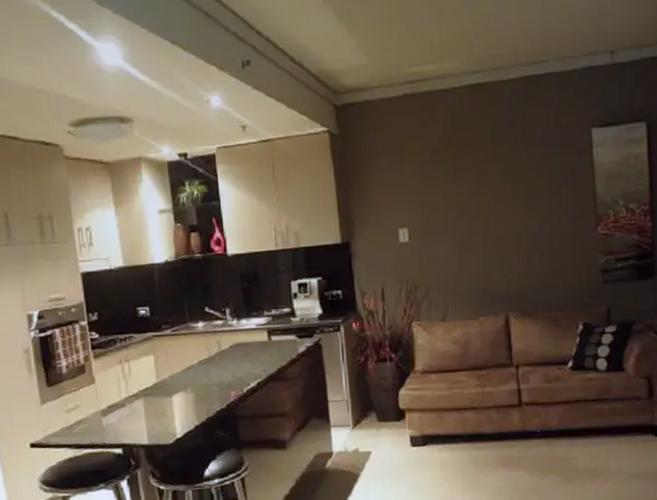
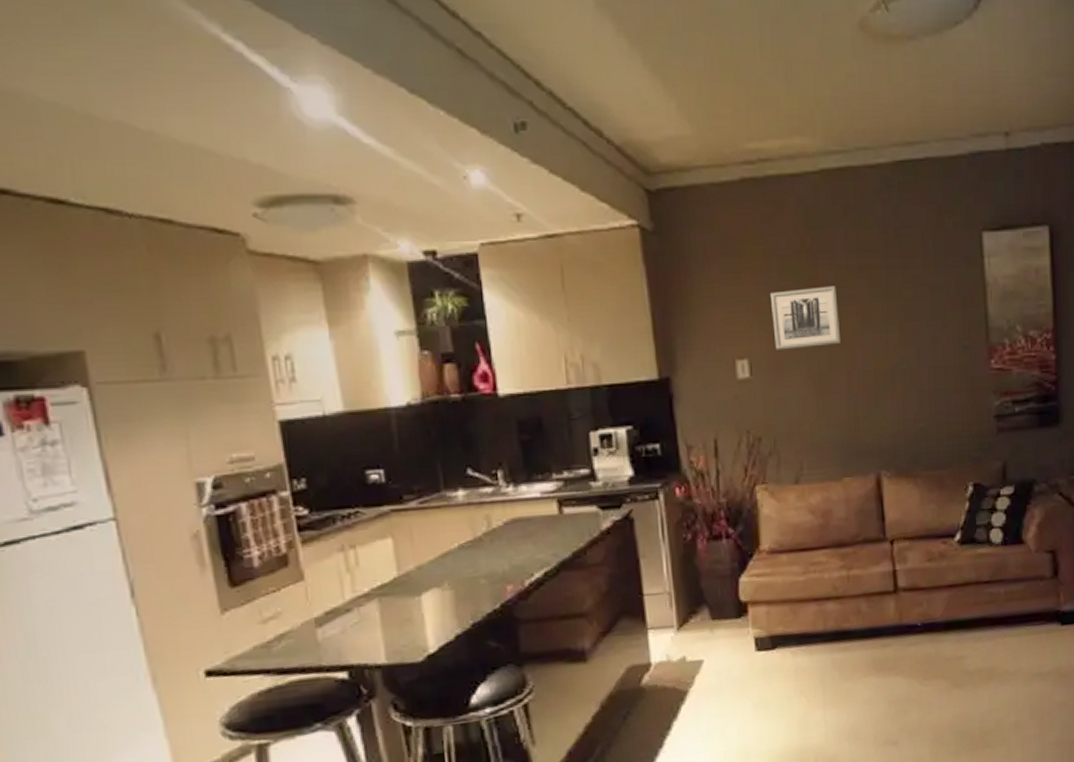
wall art: none [425,172,479,221] -> present [771,286,842,350]

